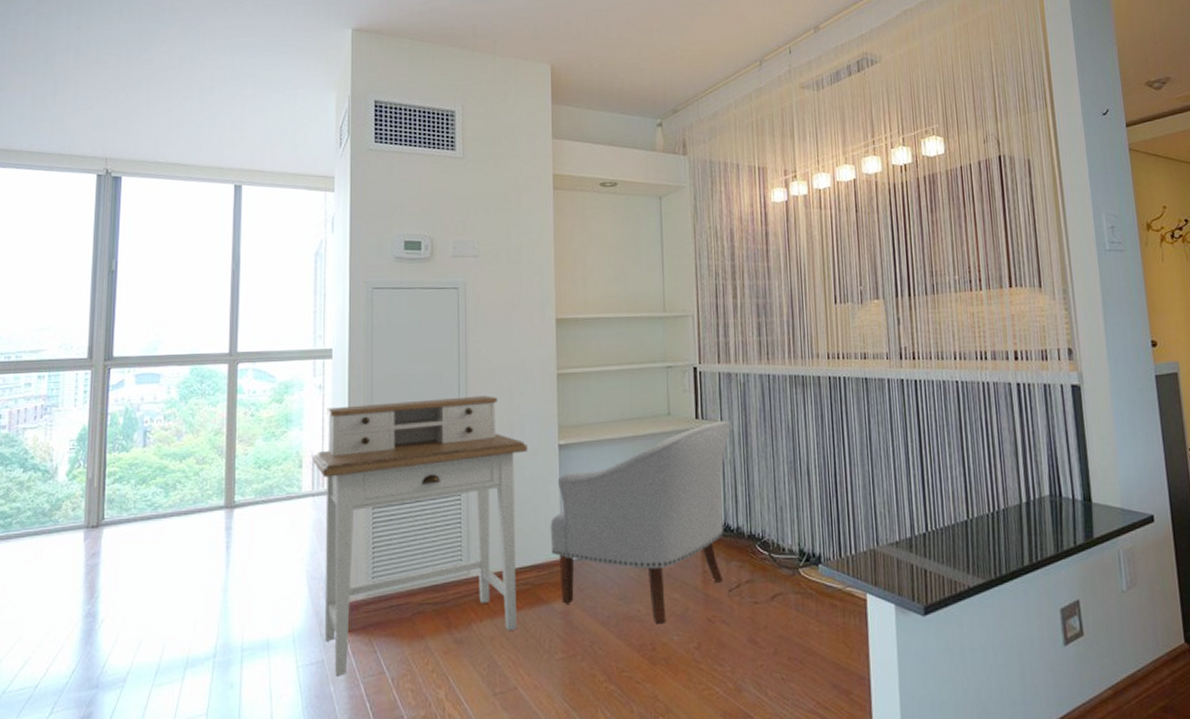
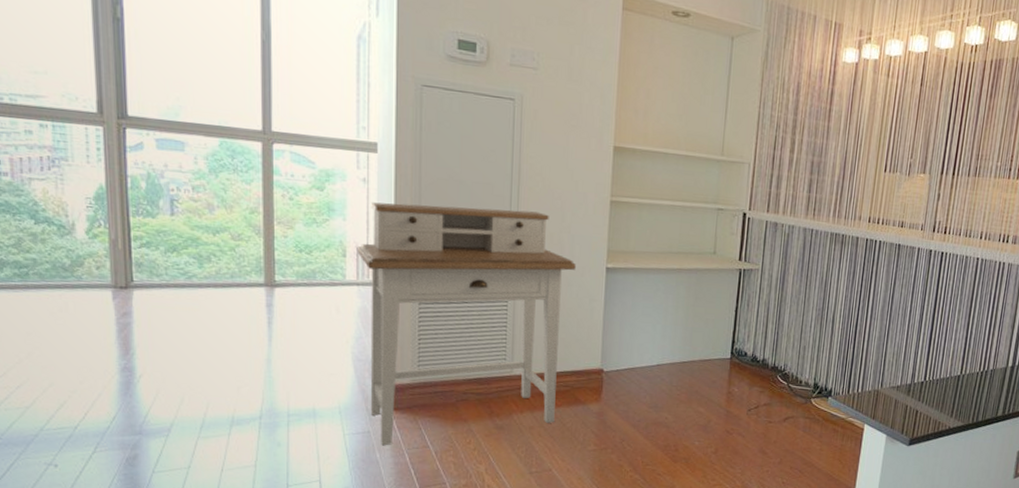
chair: present [550,421,731,624] -> none [591,265,771,431]

